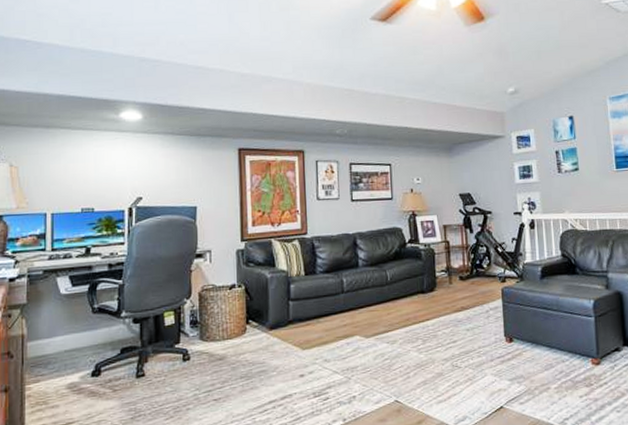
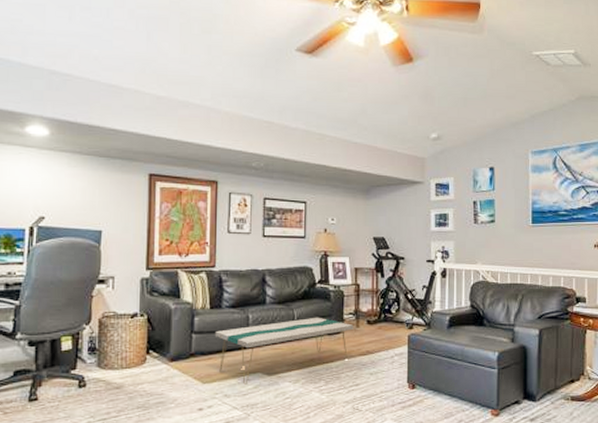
coffee table: none [311,276,446,348] -> present [214,317,353,385]

